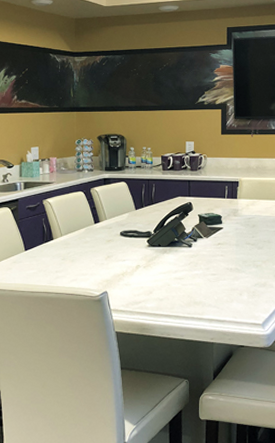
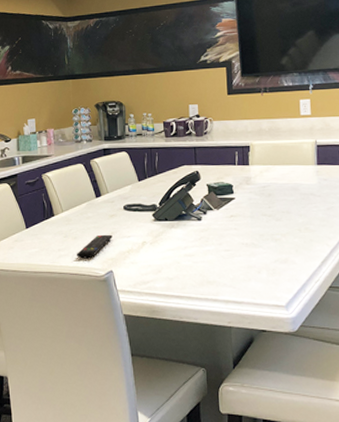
remote control: none [74,258,109,280] -> present [77,234,113,259]

